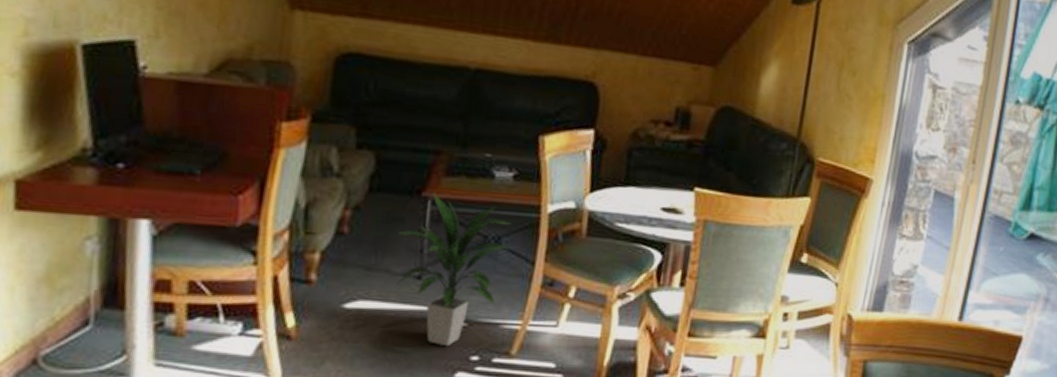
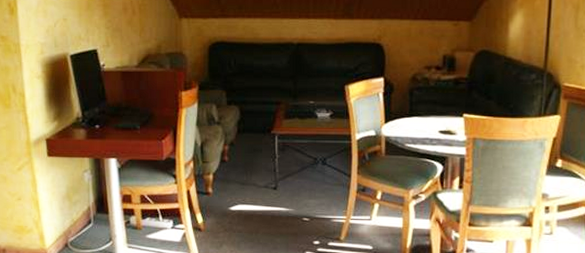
indoor plant: present [396,192,512,347] -> none [259,130,334,235]

